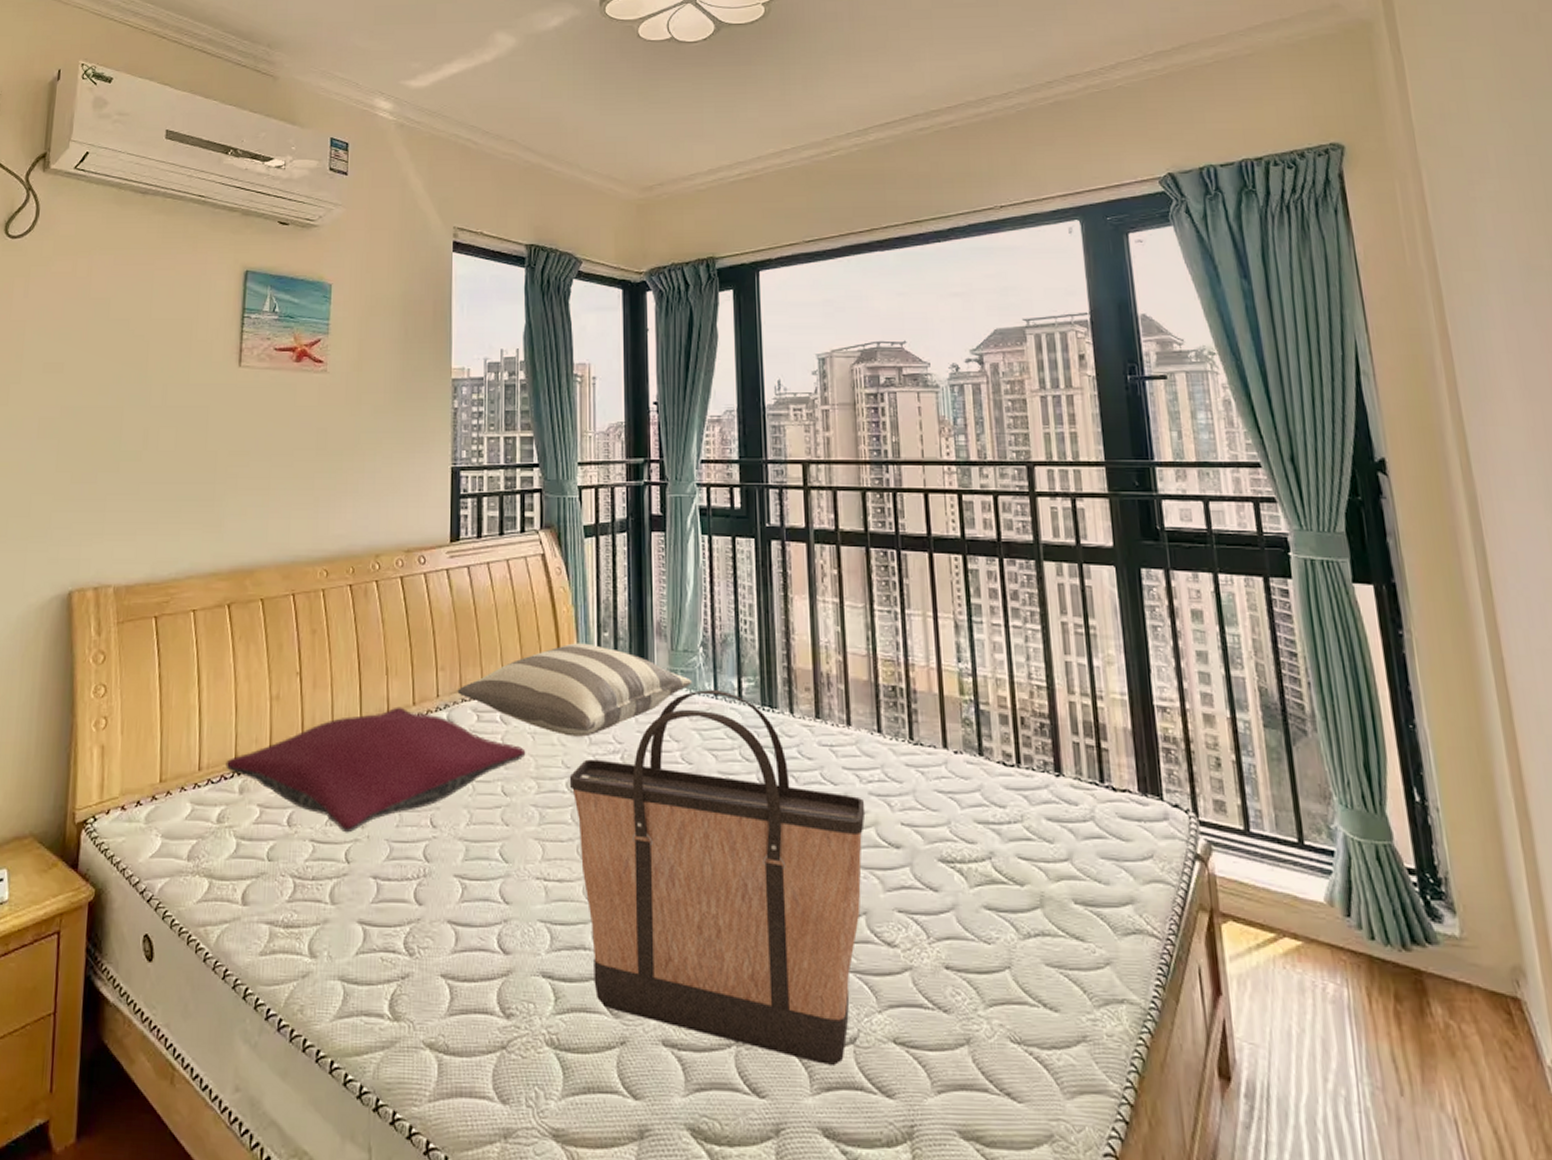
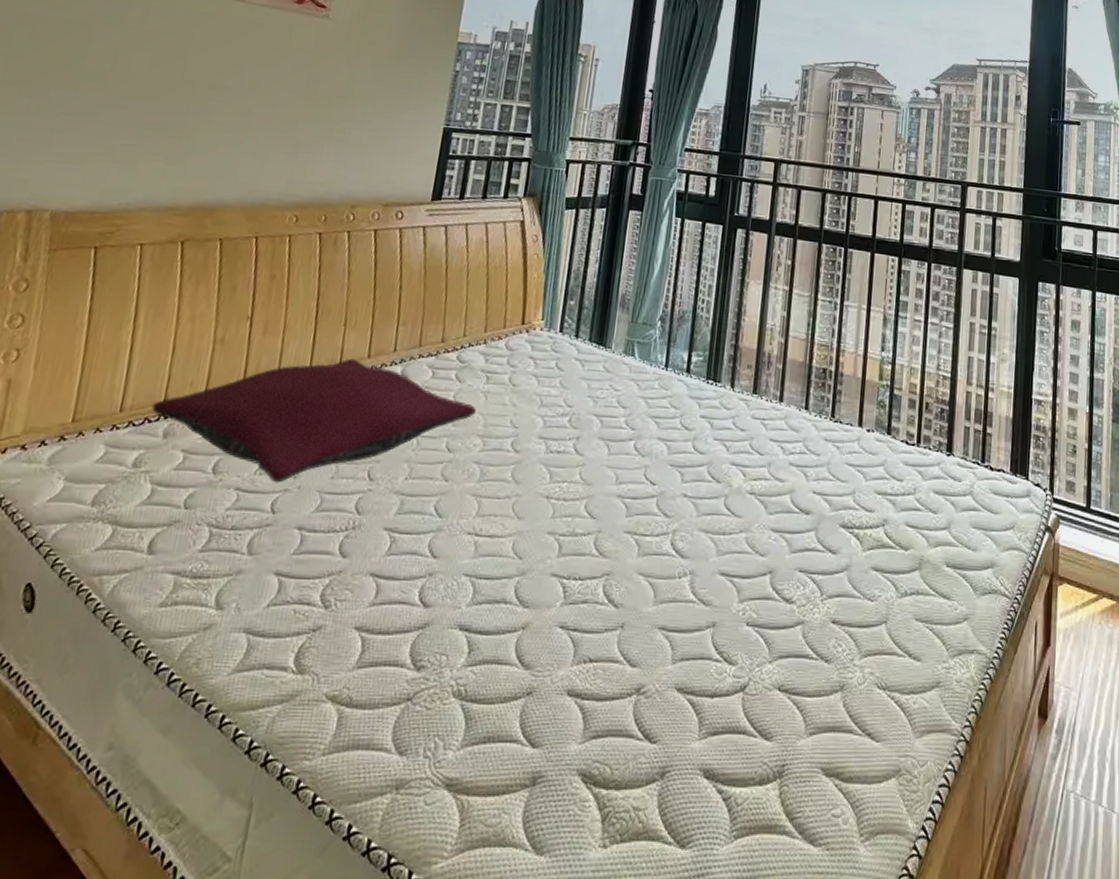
pillow: present [457,643,693,737] -> none [416,308,647,399]
shopping bag: present [569,689,866,1065] -> none [509,361,785,711]

